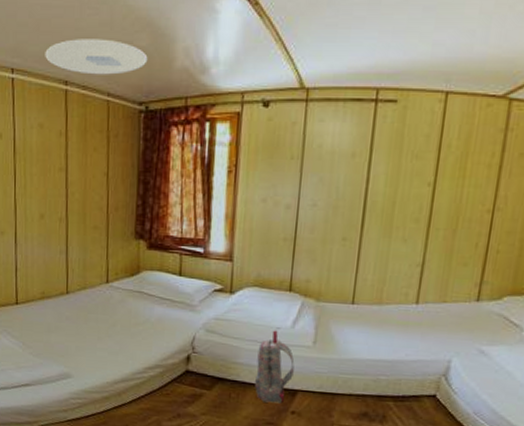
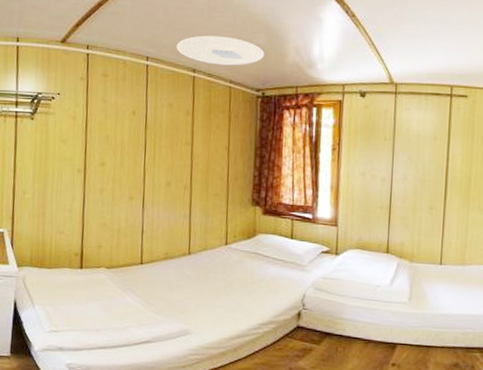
backpack: present [255,330,295,404] -> none [359,288,393,356]

